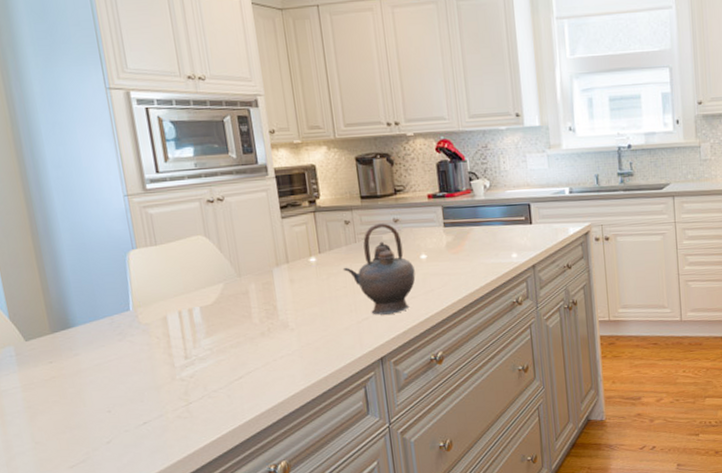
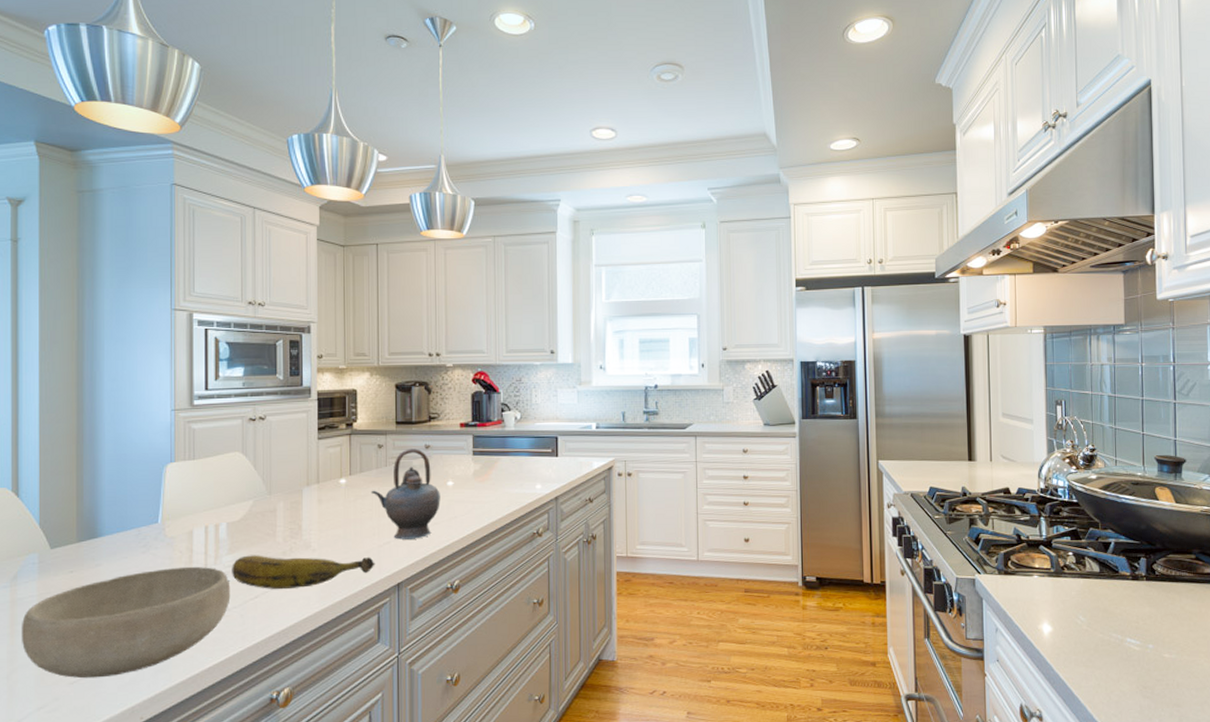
bowl: none [10,350,215,463] -> present [21,566,231,679]
banana: none [211,334,356,370] -> present [232,555,375,590]

